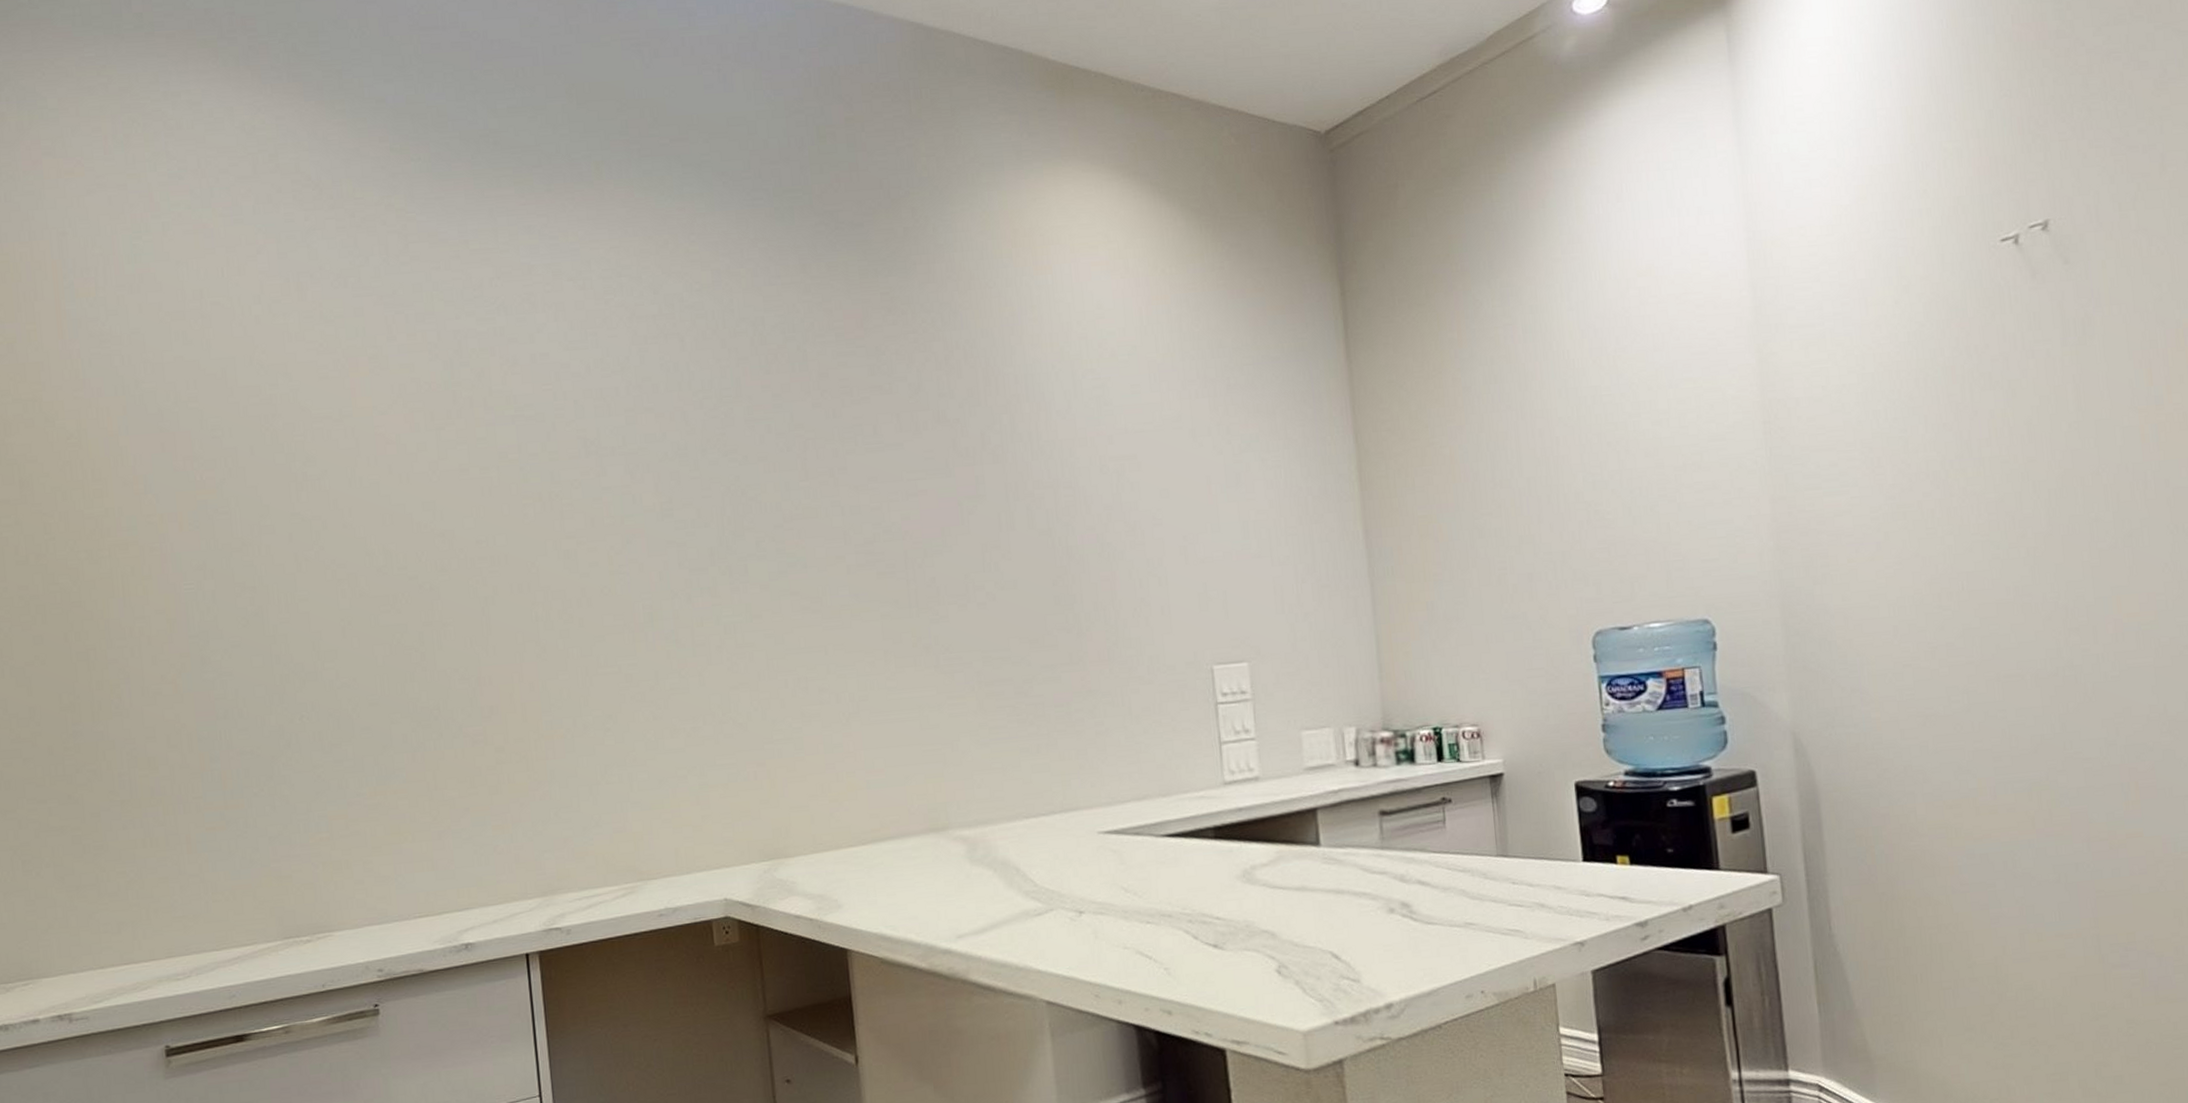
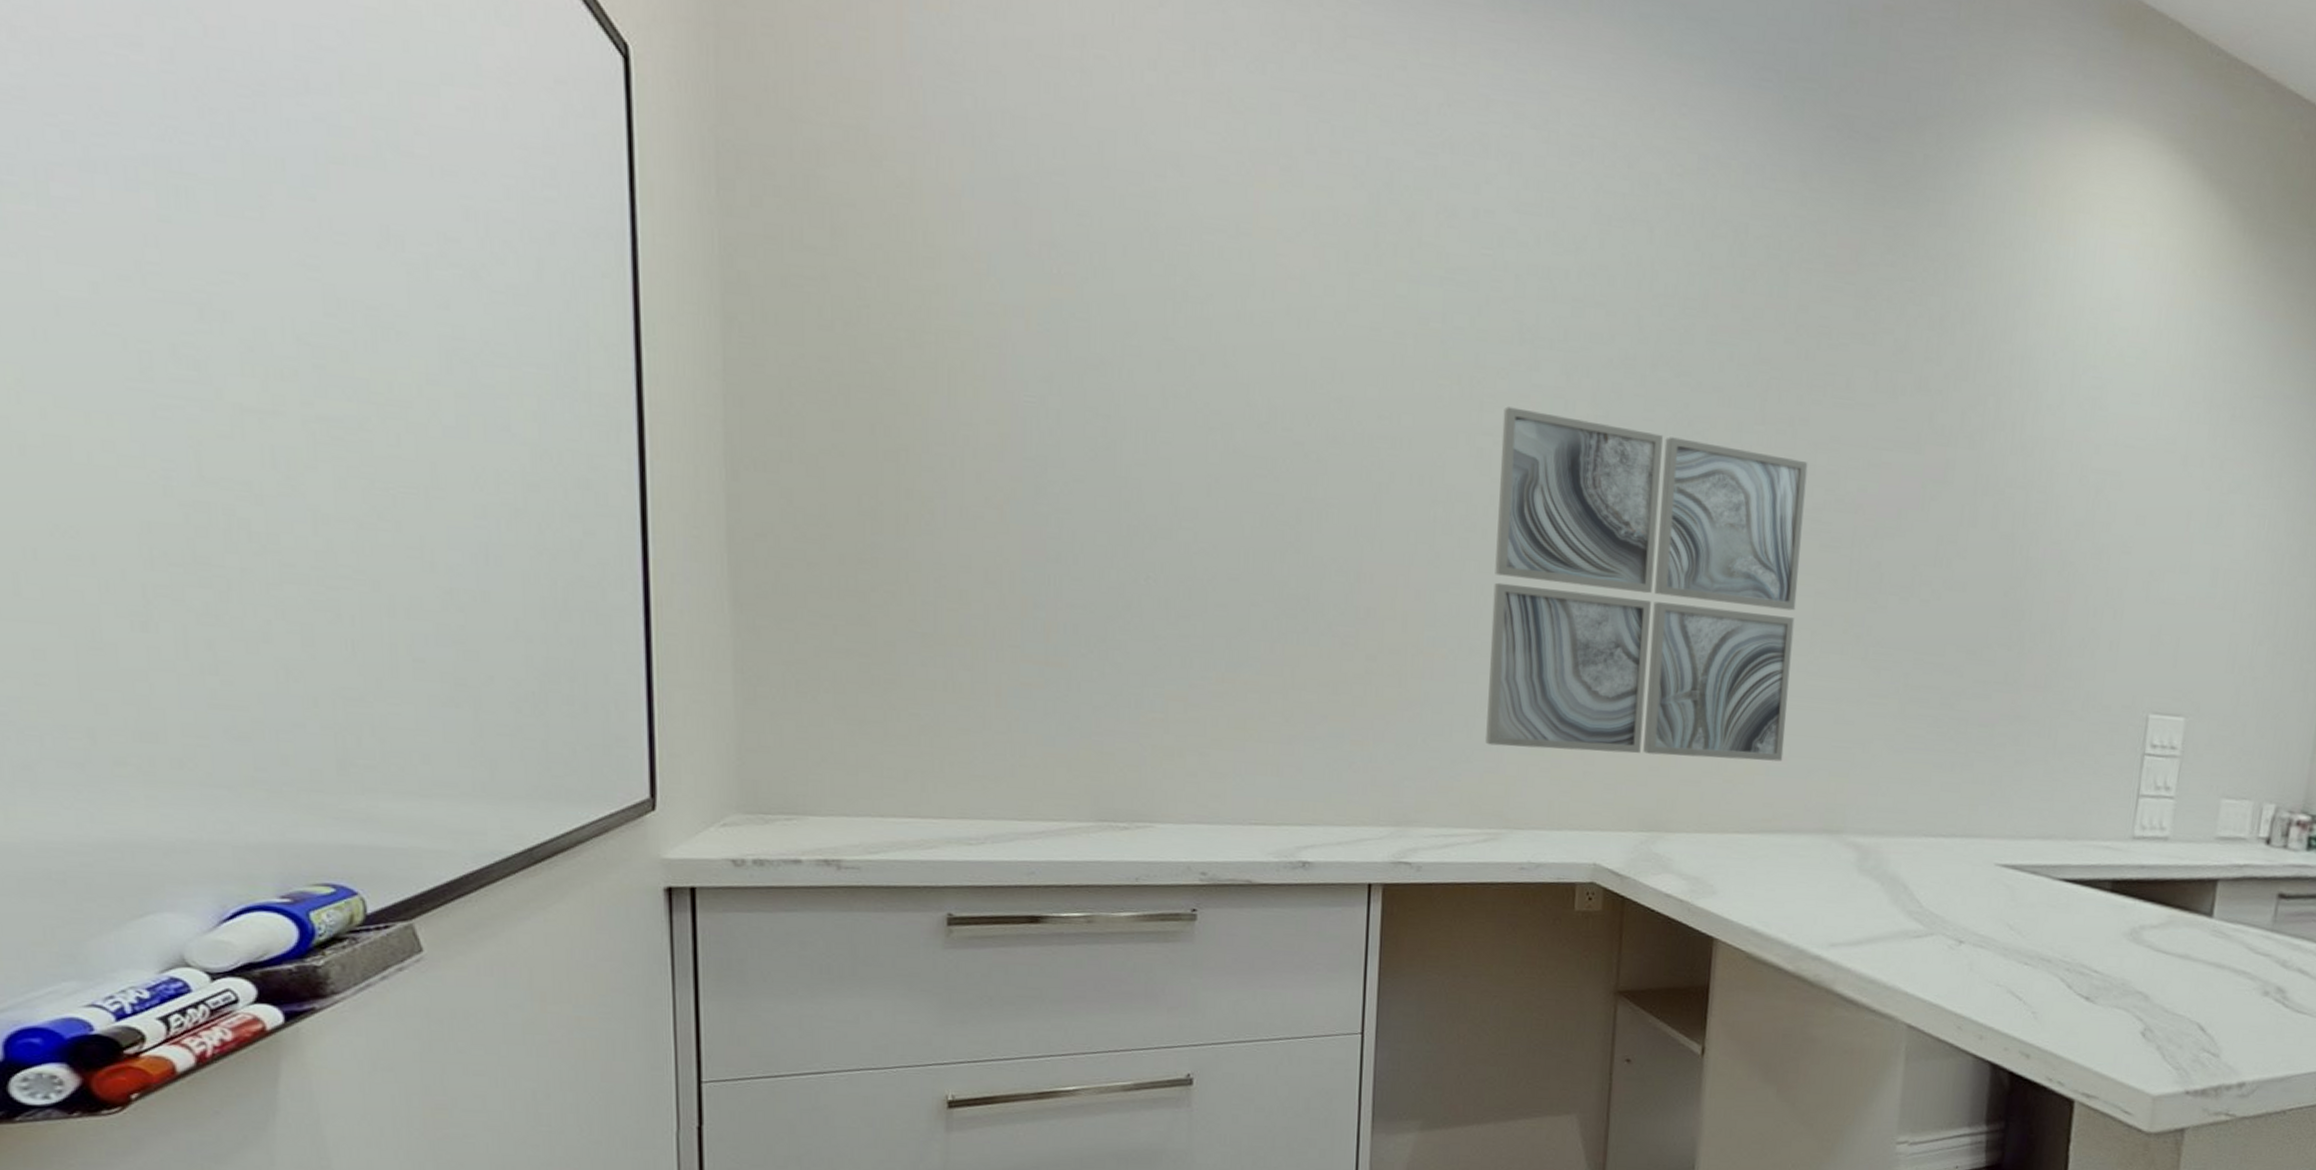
wall art: none [581,503,880,808] -> present [1485,406,1808,762]

